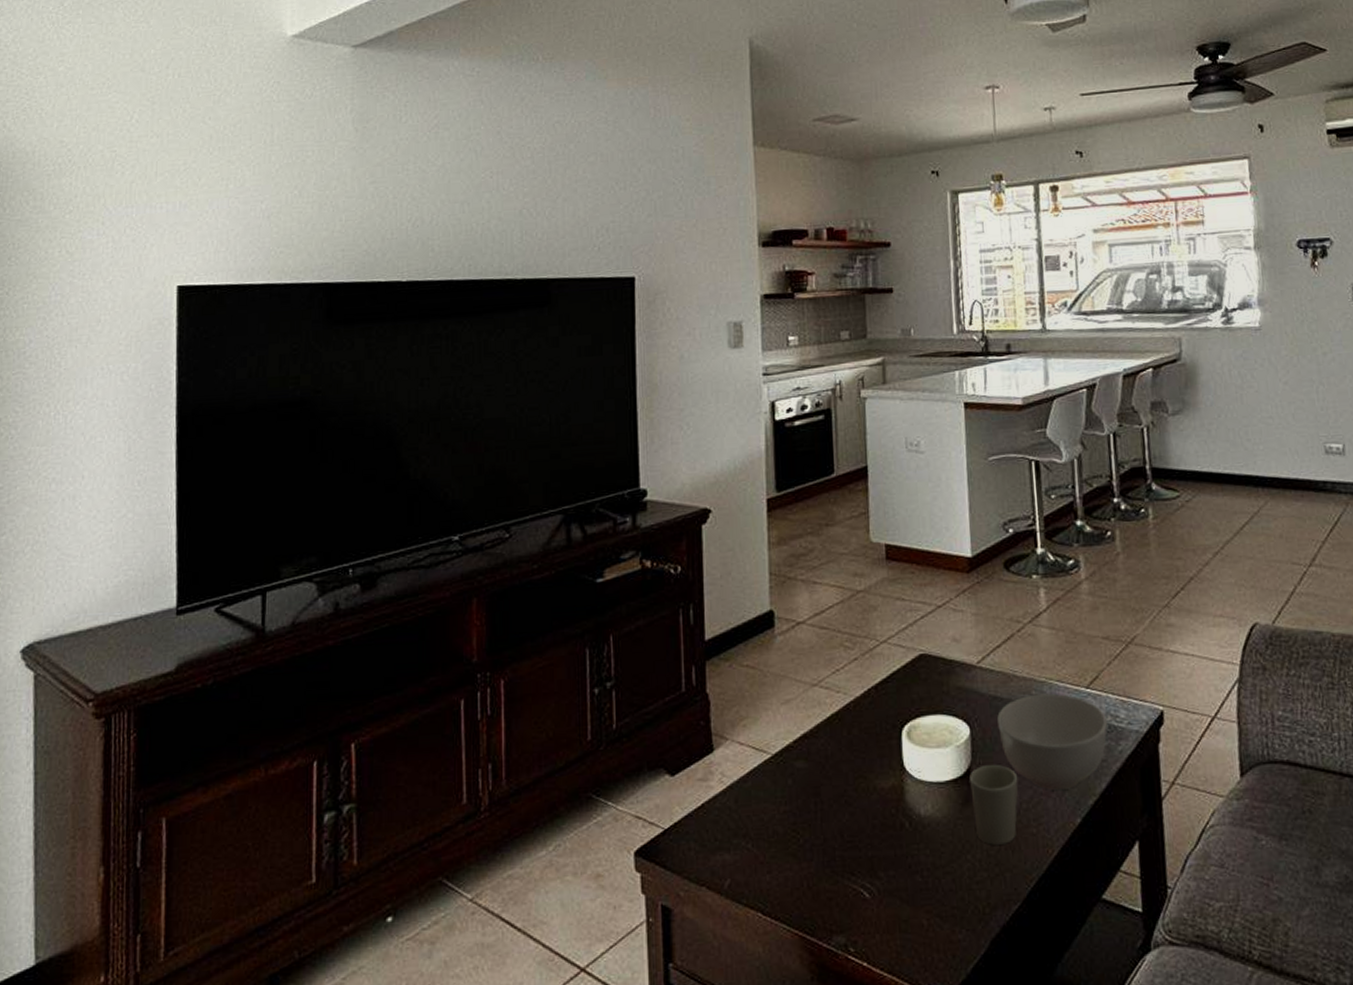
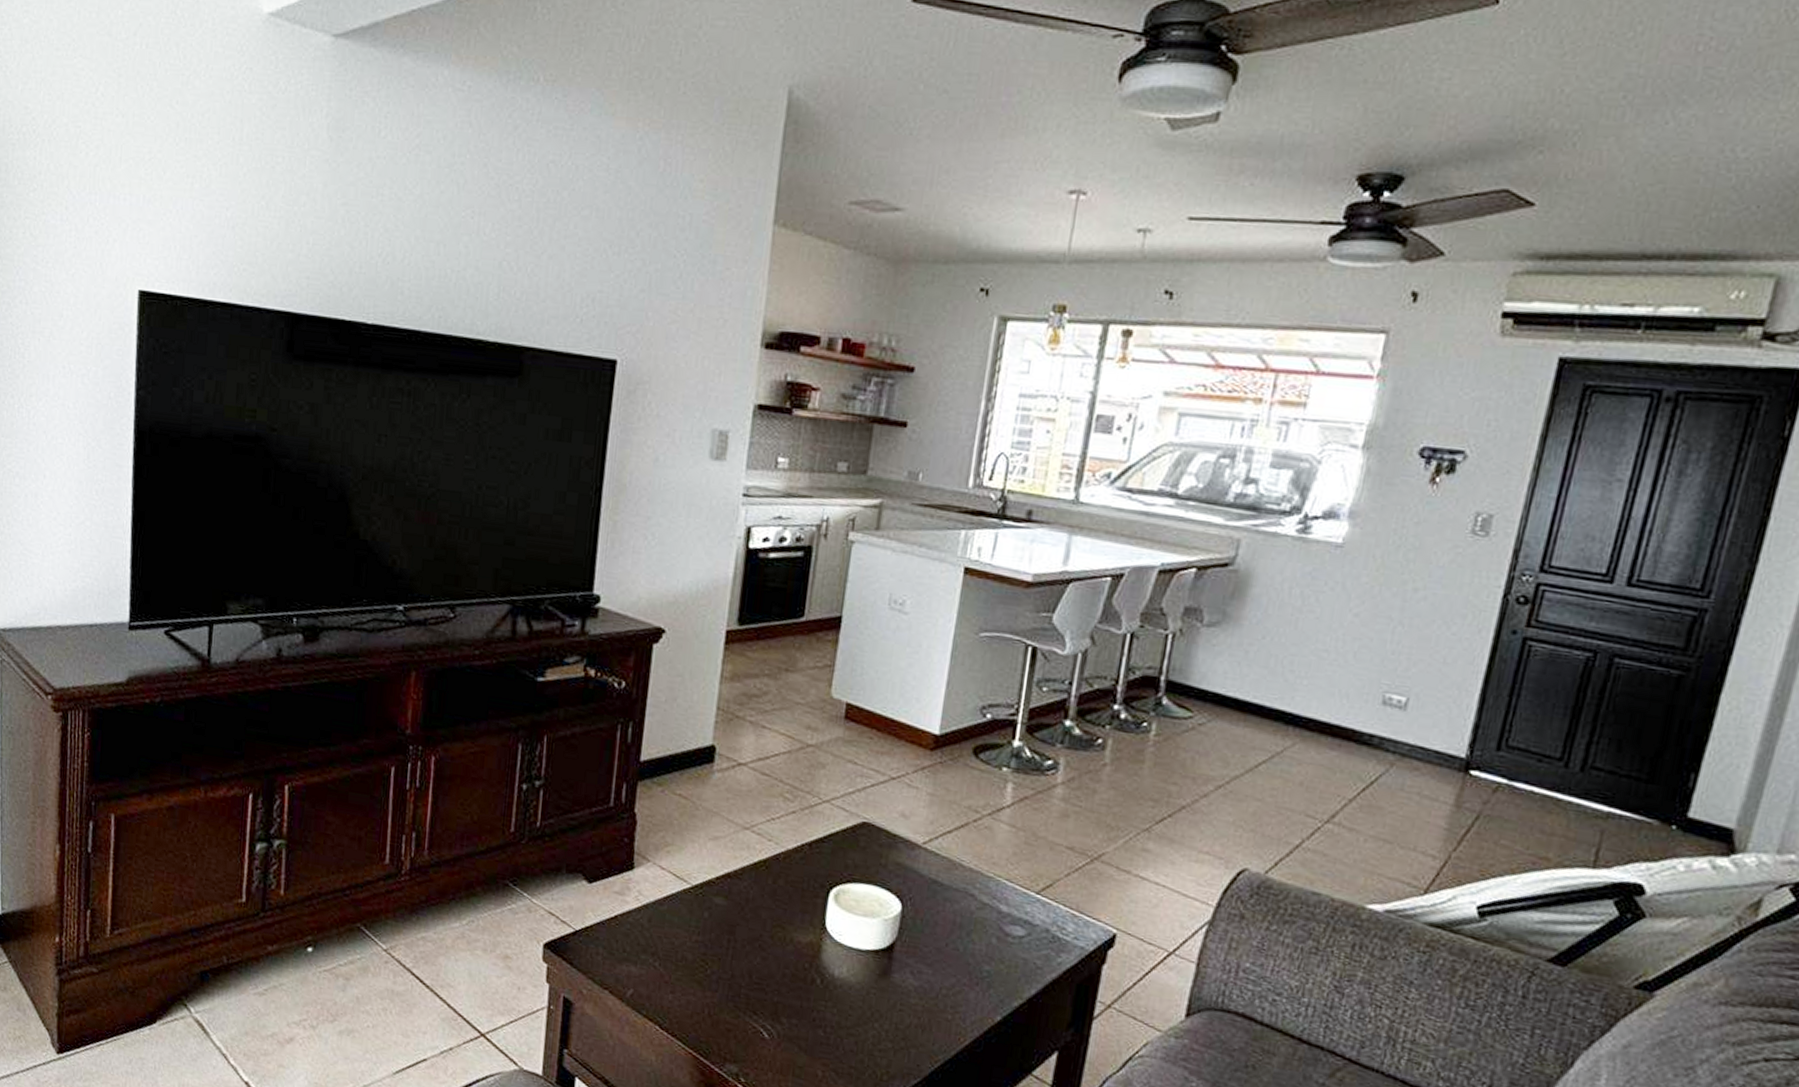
mug: present [970,764,1018,845] -> none [888,944,943,1023]
bowl: present [997,693,1107,790] -> none [932,887,1052,987]

